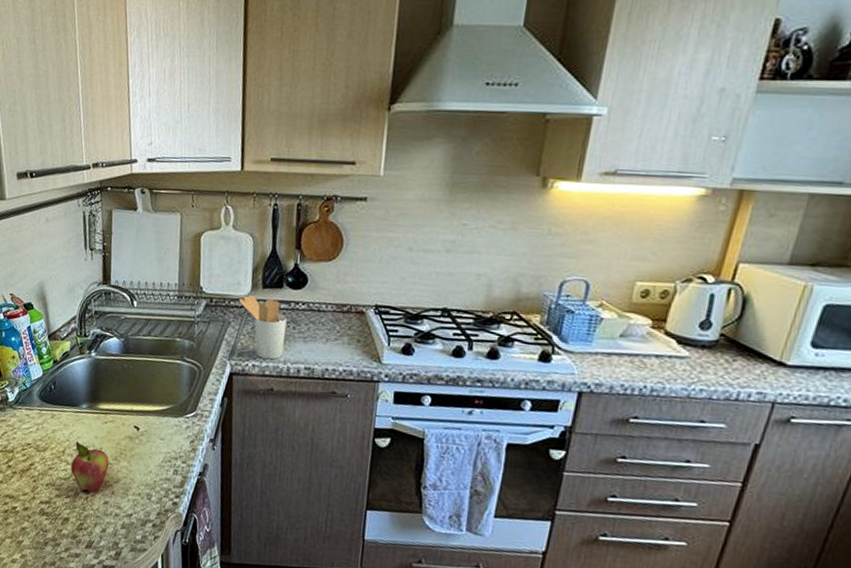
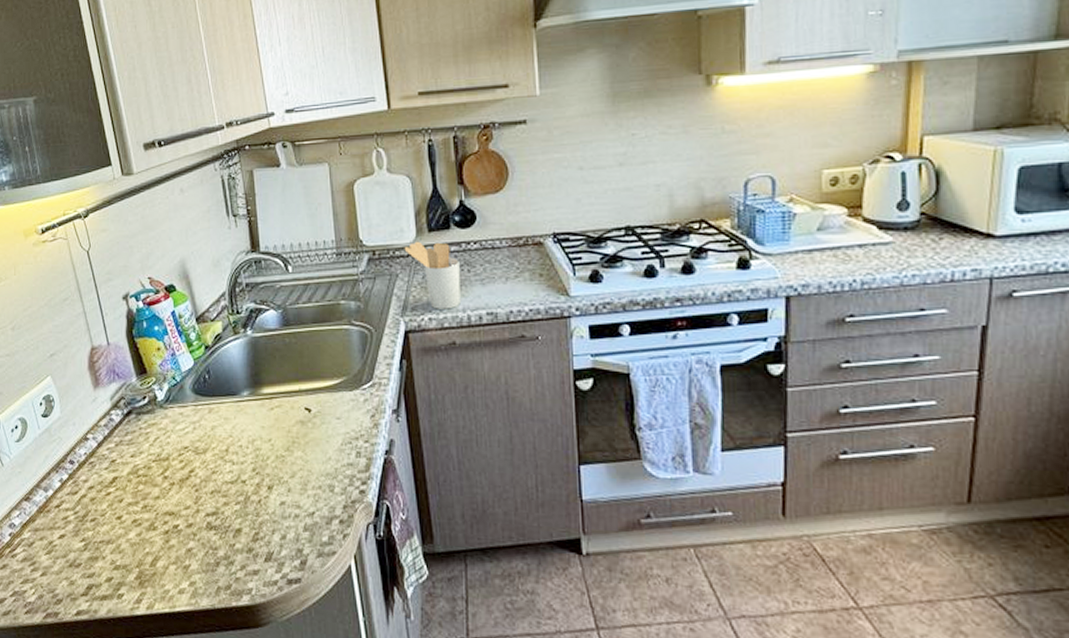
fruit: present [71,441,109,493] -> none [237,435,281,494]

